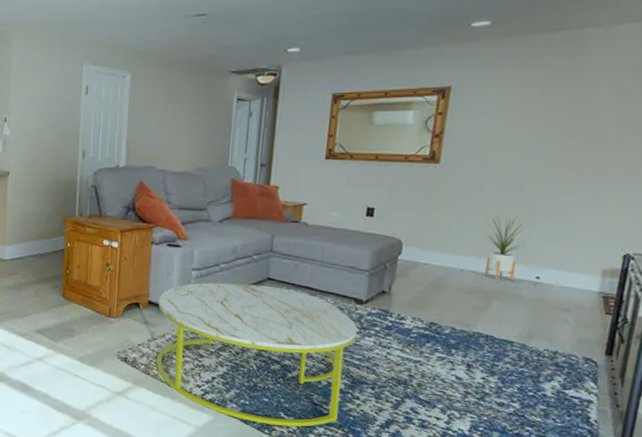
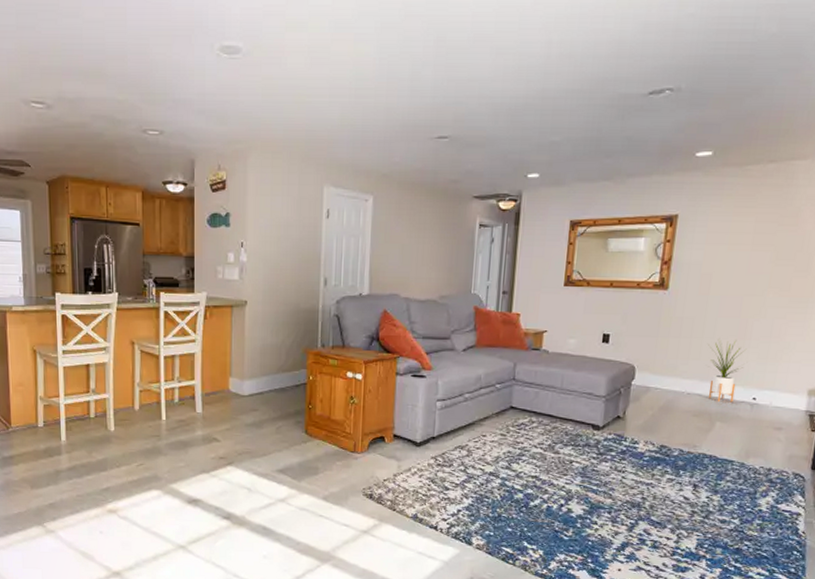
coffee table: present [156,282,358,427] -> none [402,413,595,555]

